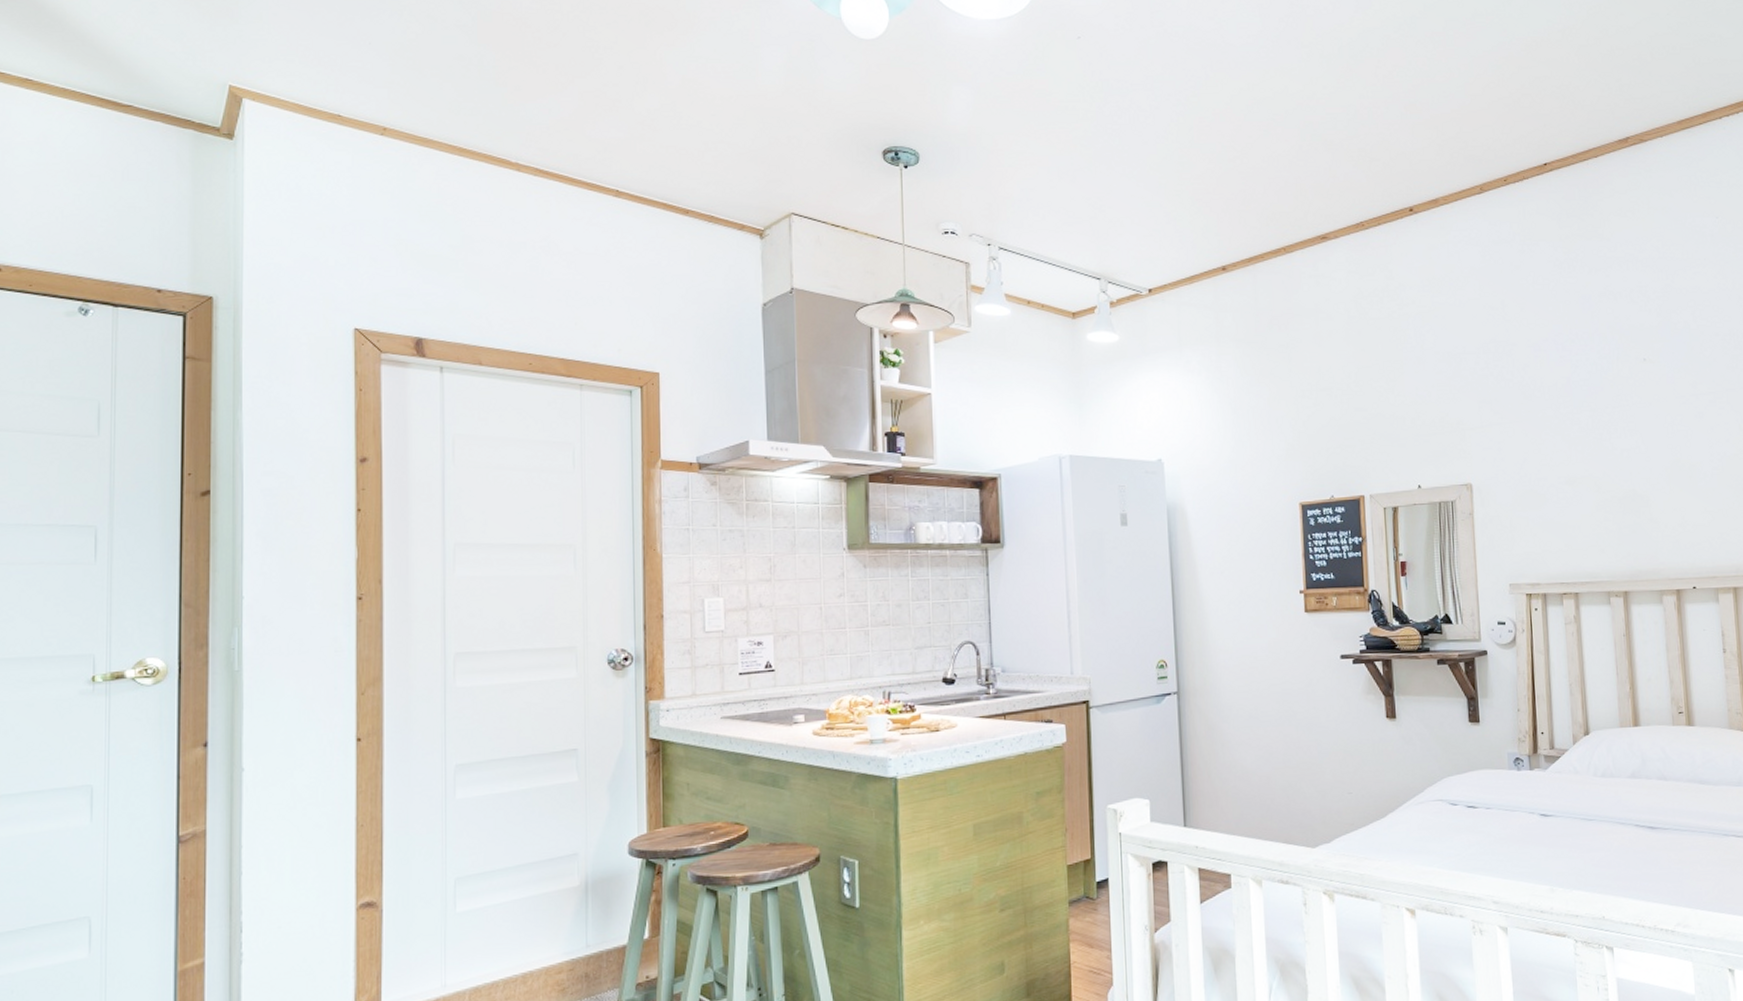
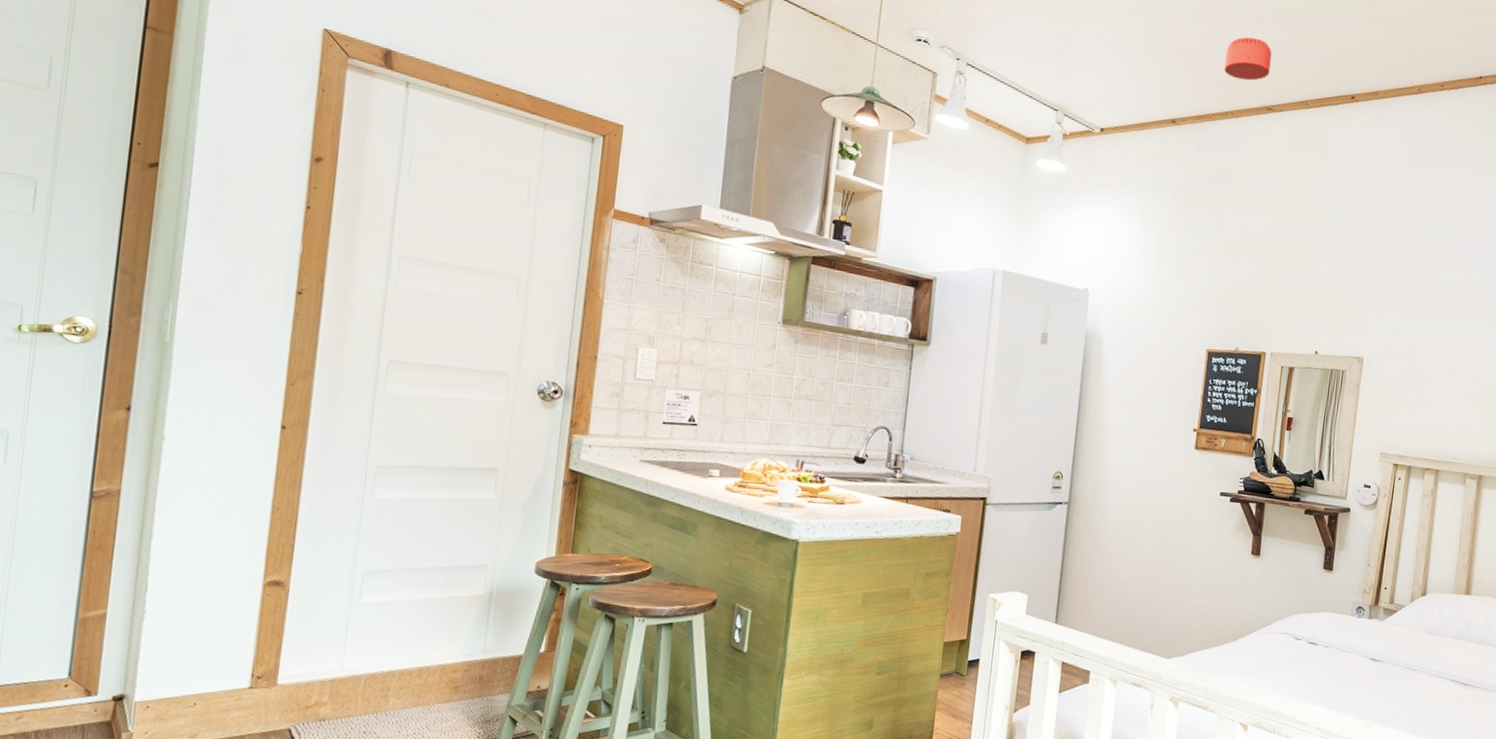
smoke detector: none [1267,166,1317,213] -> present [1224,37,1272,81]

